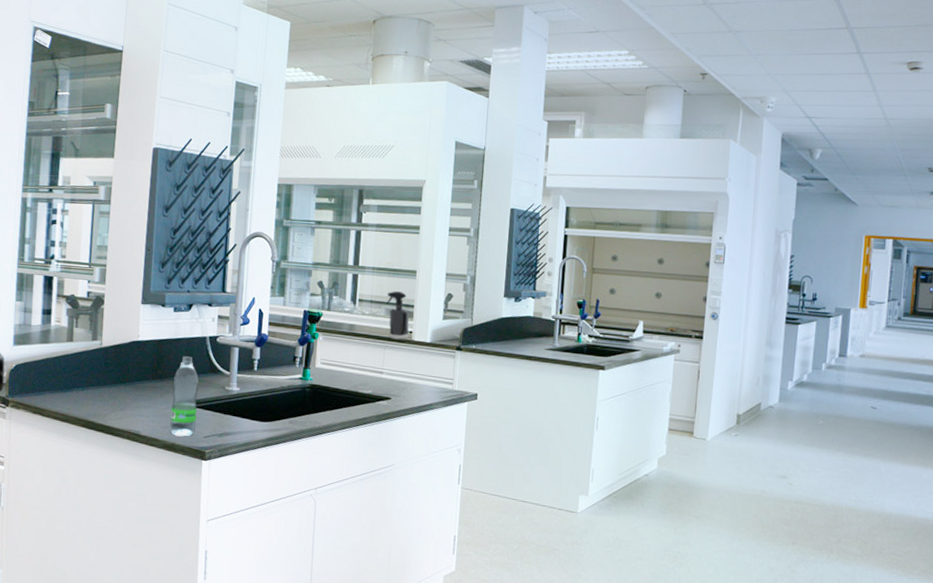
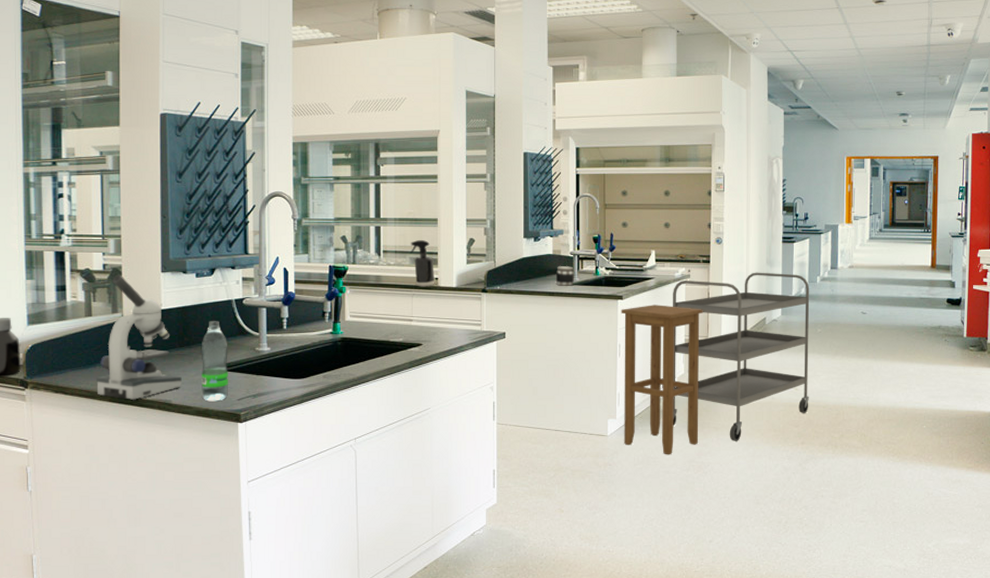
microscope: none [71,303,152,429] -> present [96,274,182,401]
jar: none [534,329,555,351] -> present [555,266,574,286]
stool: none [595,378,692,540] -> present [621,305,703,454]
utility cart: none [649,353,813,534] -> present [672,272,810,441]

